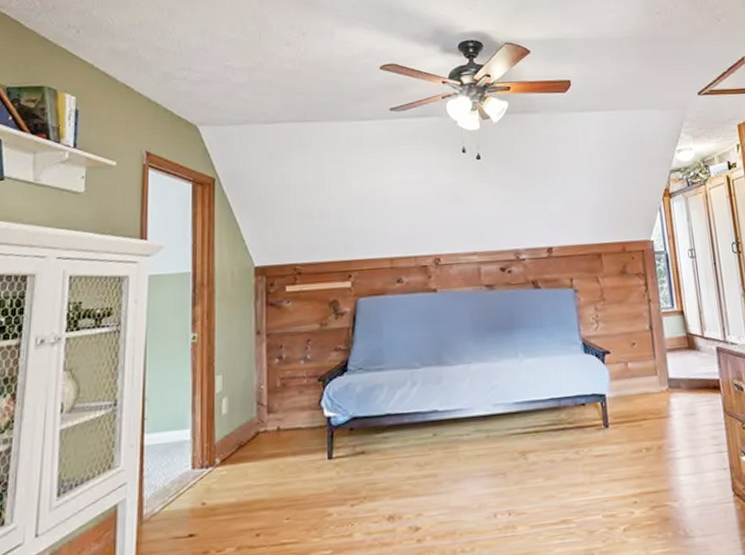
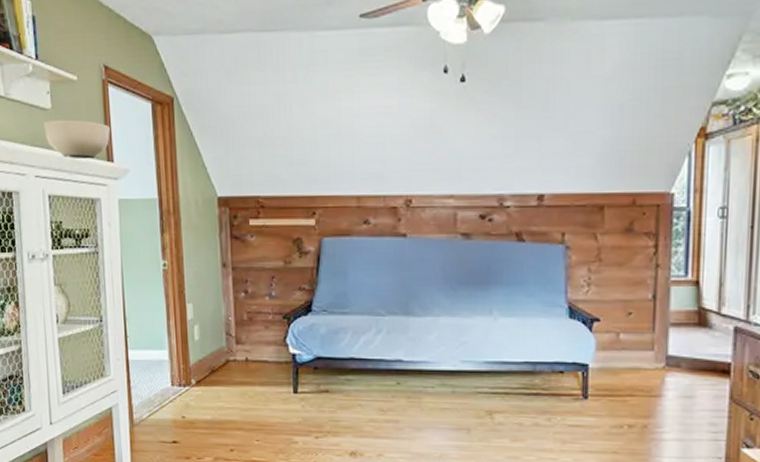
bowl: none [73,201,148,239] -> present [43,119,111,160]

